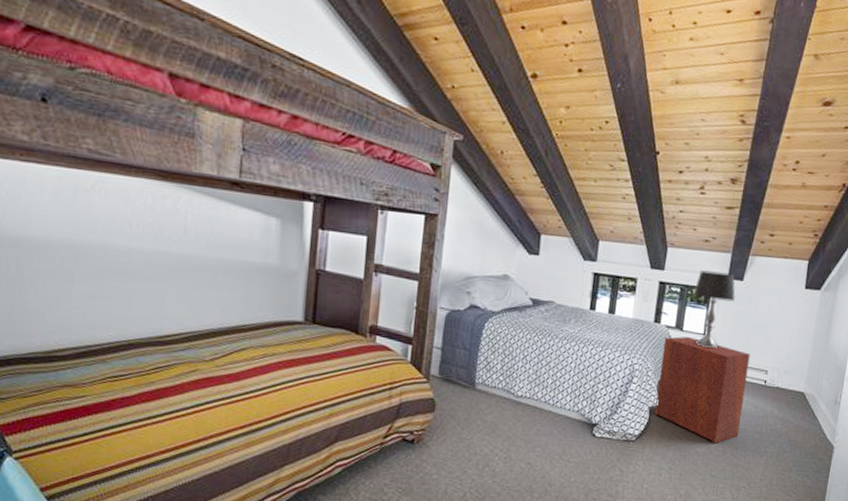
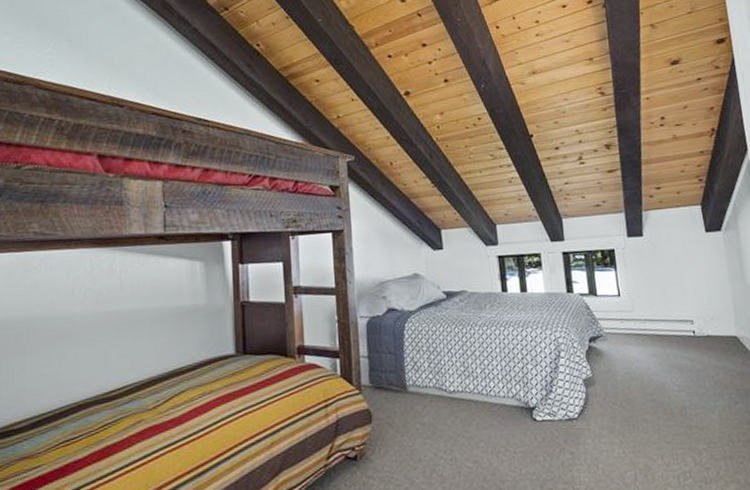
nightstand: present [654,336,751,444] -> none [581,300,683,407]
table lamp: present [693,270,735,349] -> none [597,231,640,309]

